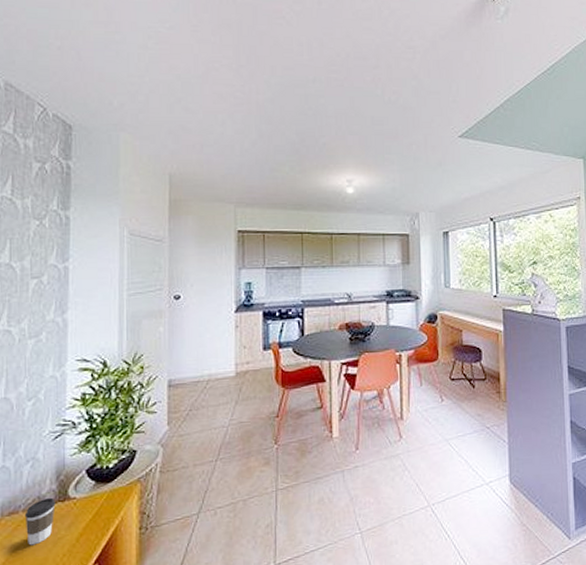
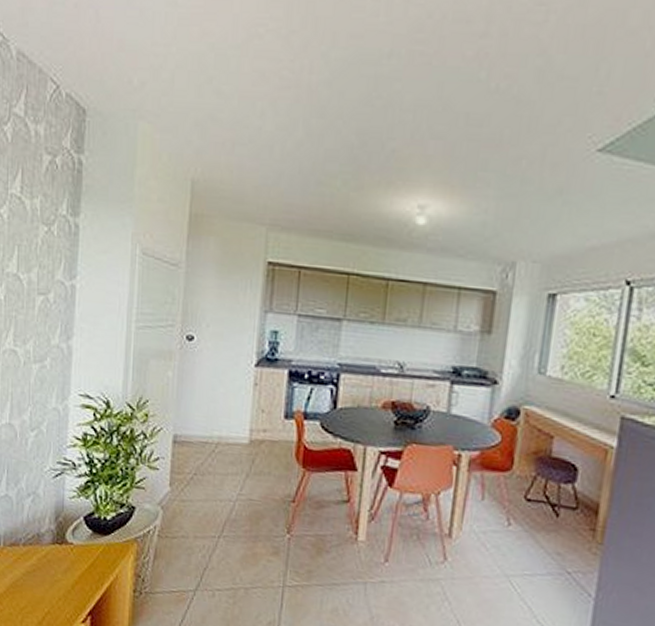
coffee cup: present [24,497,56,546] -> none [24,536,54,582]

